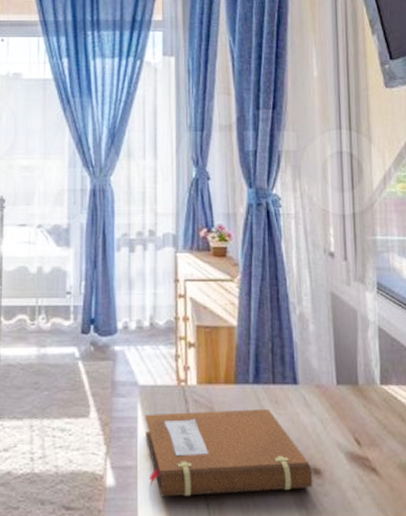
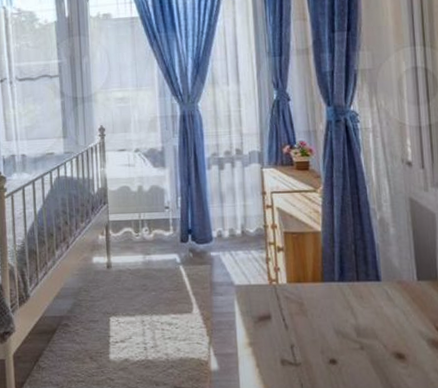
notebook: present [145,409,313,497] -> none [242,303,398,379]

